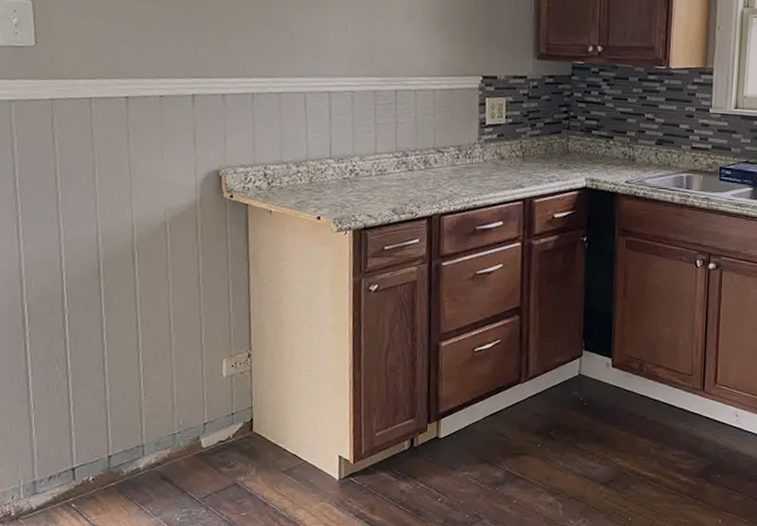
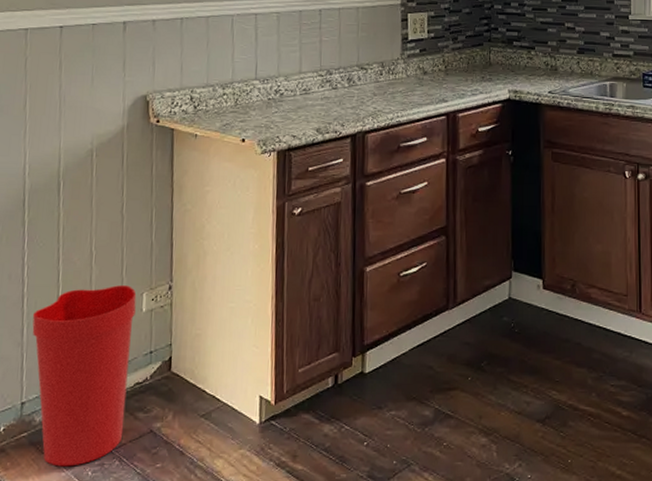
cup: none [115,352,216,513] -> present [32,285,137,467]

